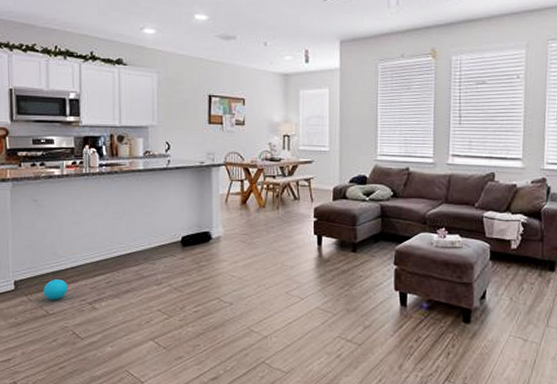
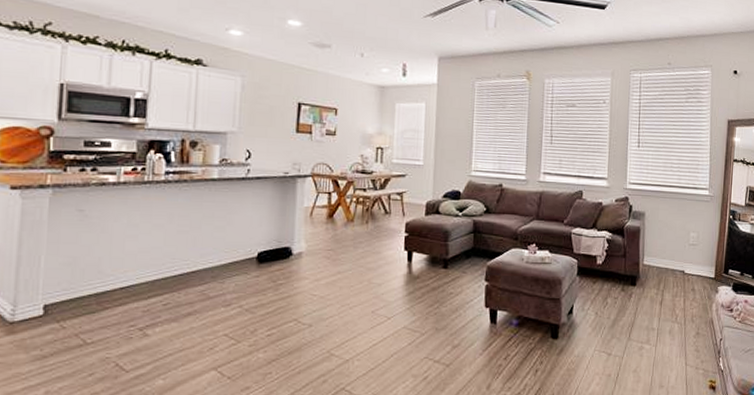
ball: present [42,279,69,300] -> none [80,302,115,327]

